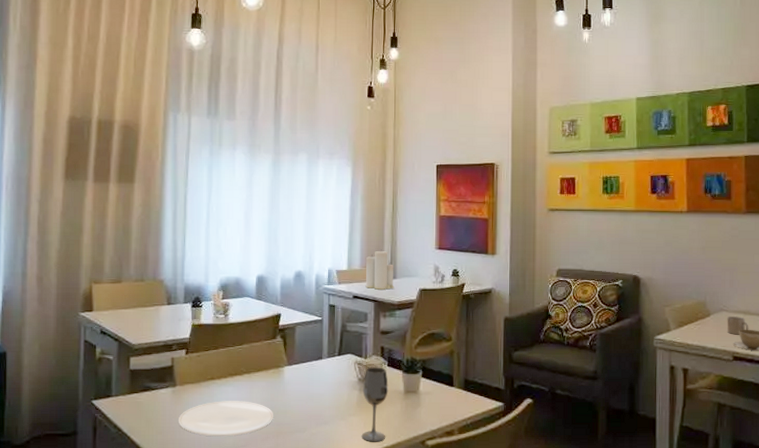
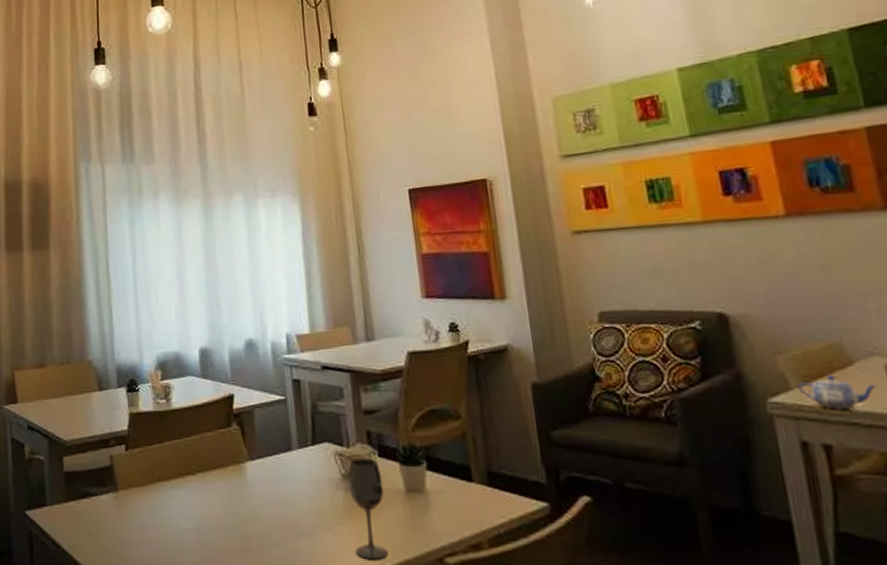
plate: present [179,401,274,437] -> none [125,507,240,554]
candle: present [365,249,394,290] -> none [332,304,374,356]
teapot: none [674,322,721,345] -> present [797,374,878,409]

